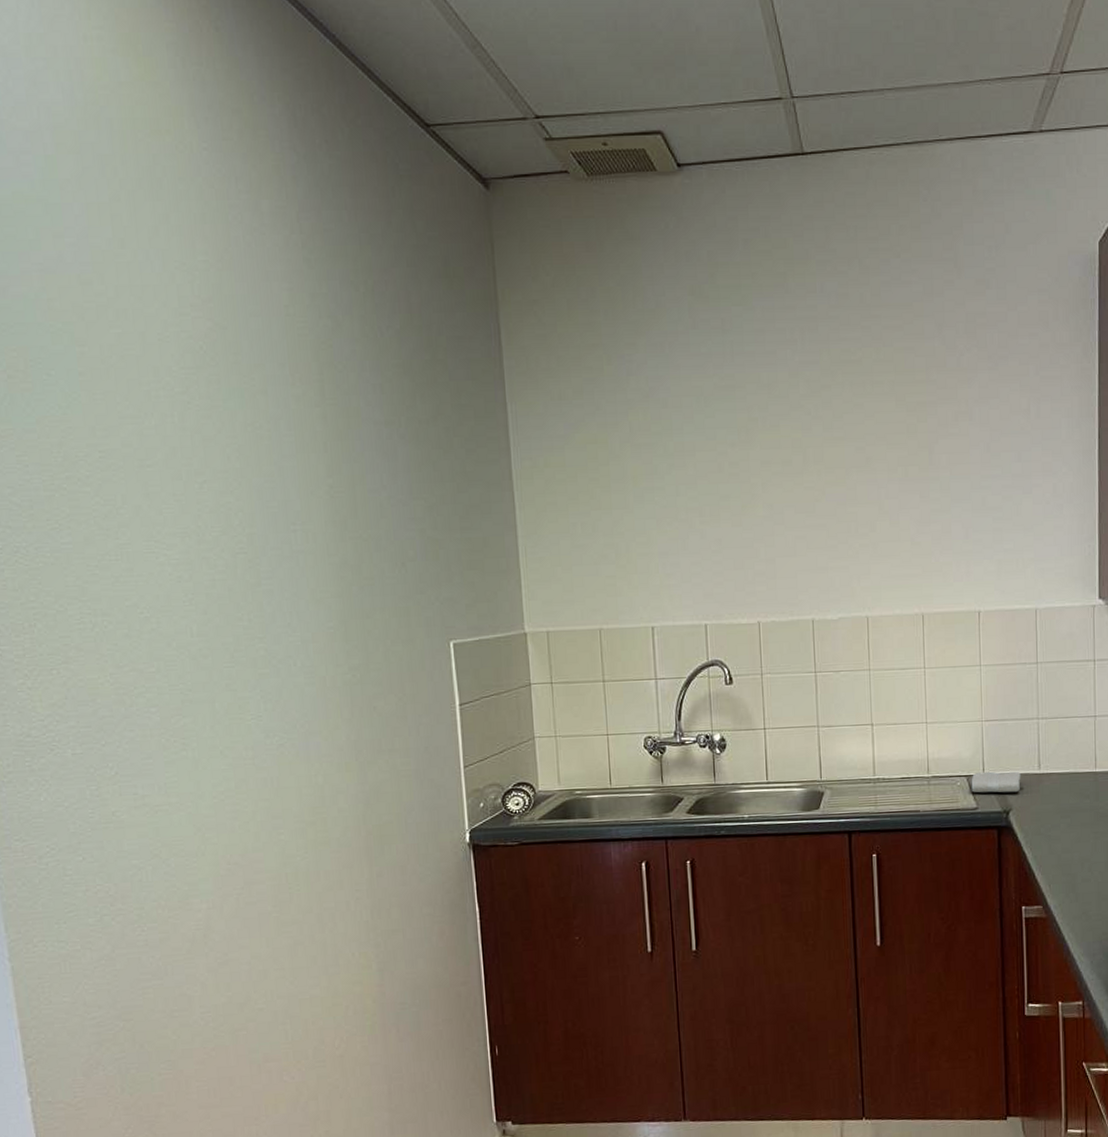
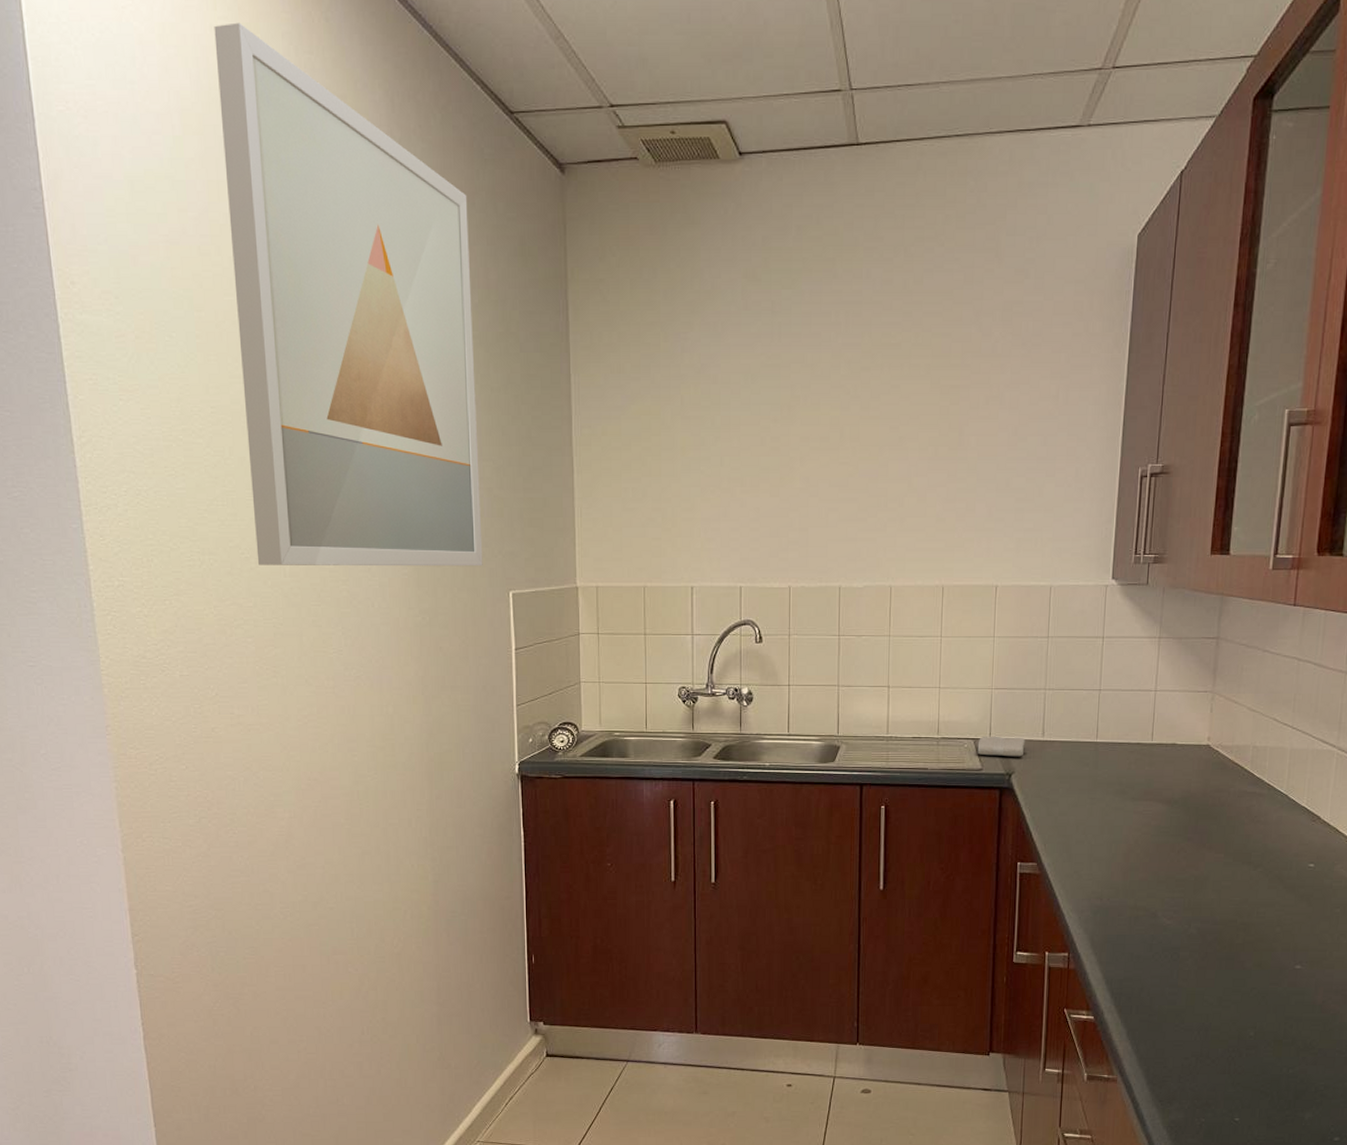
wall art: none [88,32,419,625] -> present [214,22,483,567]

